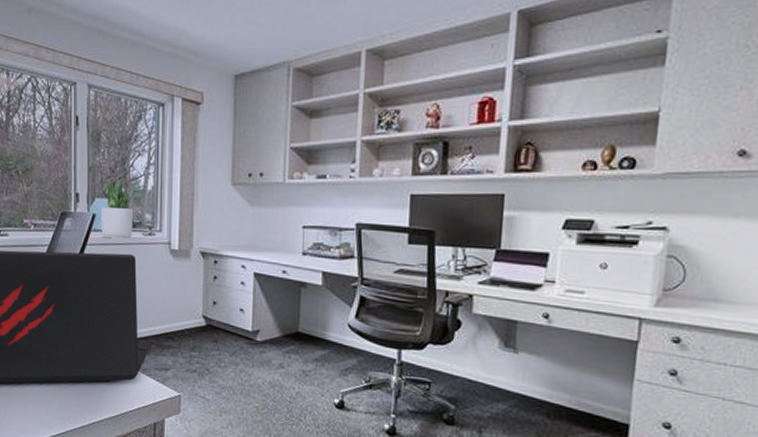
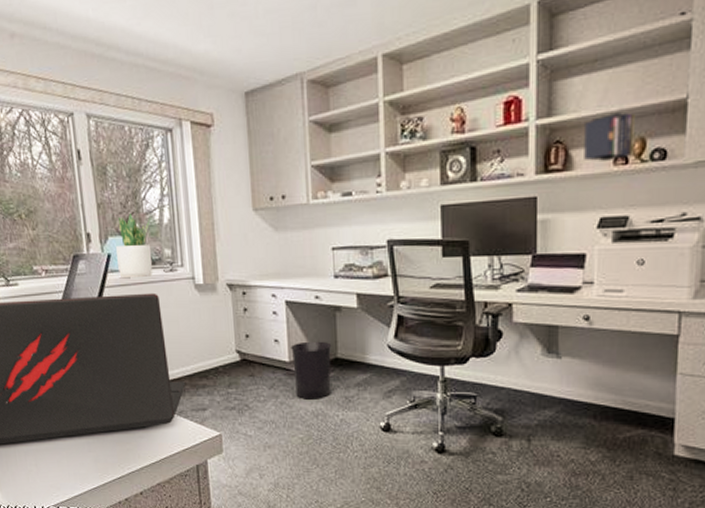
waste bin: none [254,313,295,371] -> present [290,341,332,400]
books: none [553,119,606,165] -> present [584,111,635,161]

